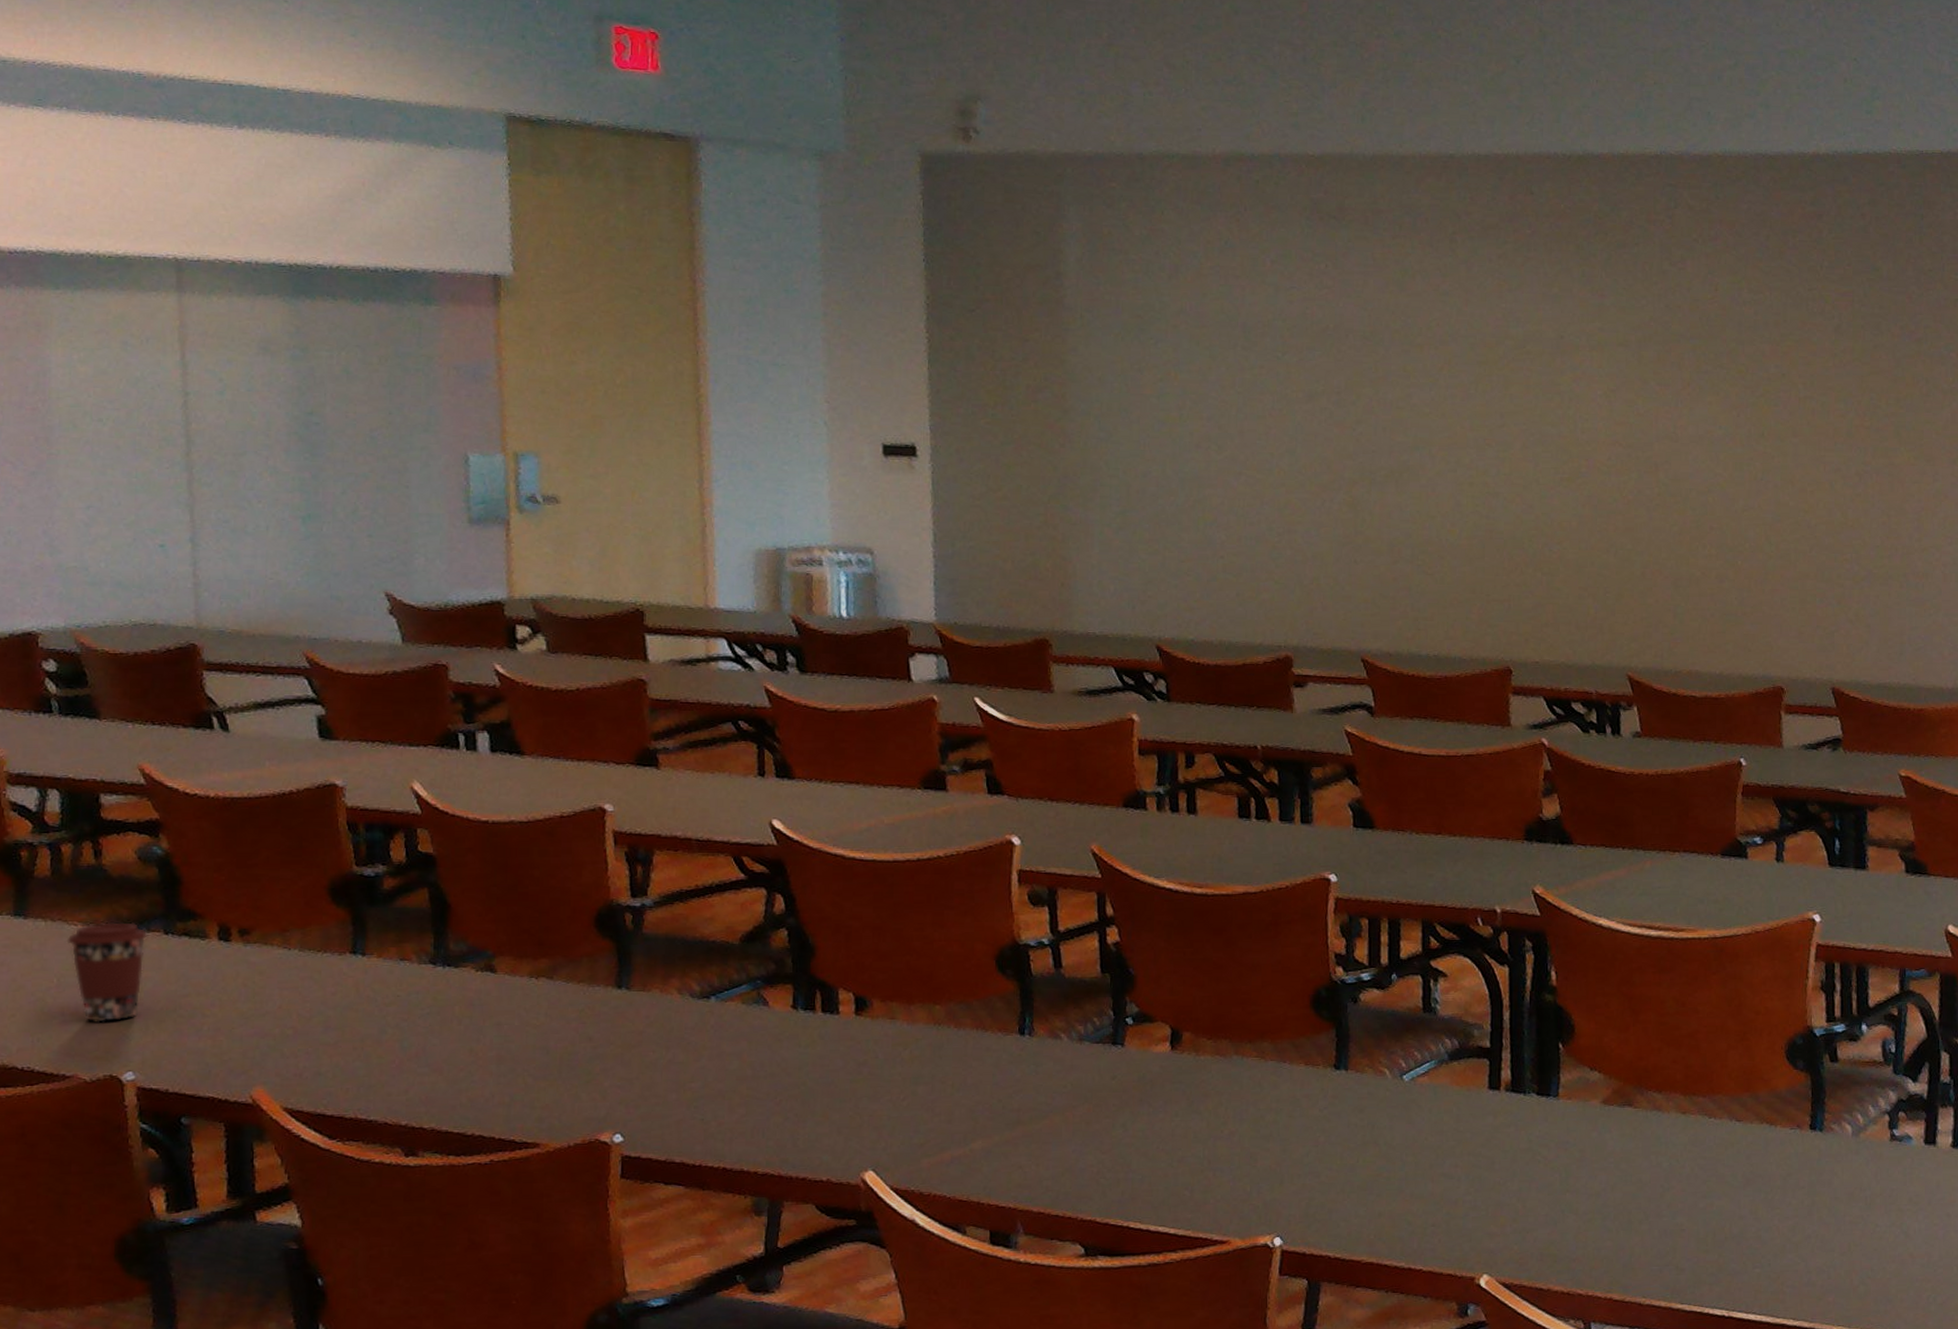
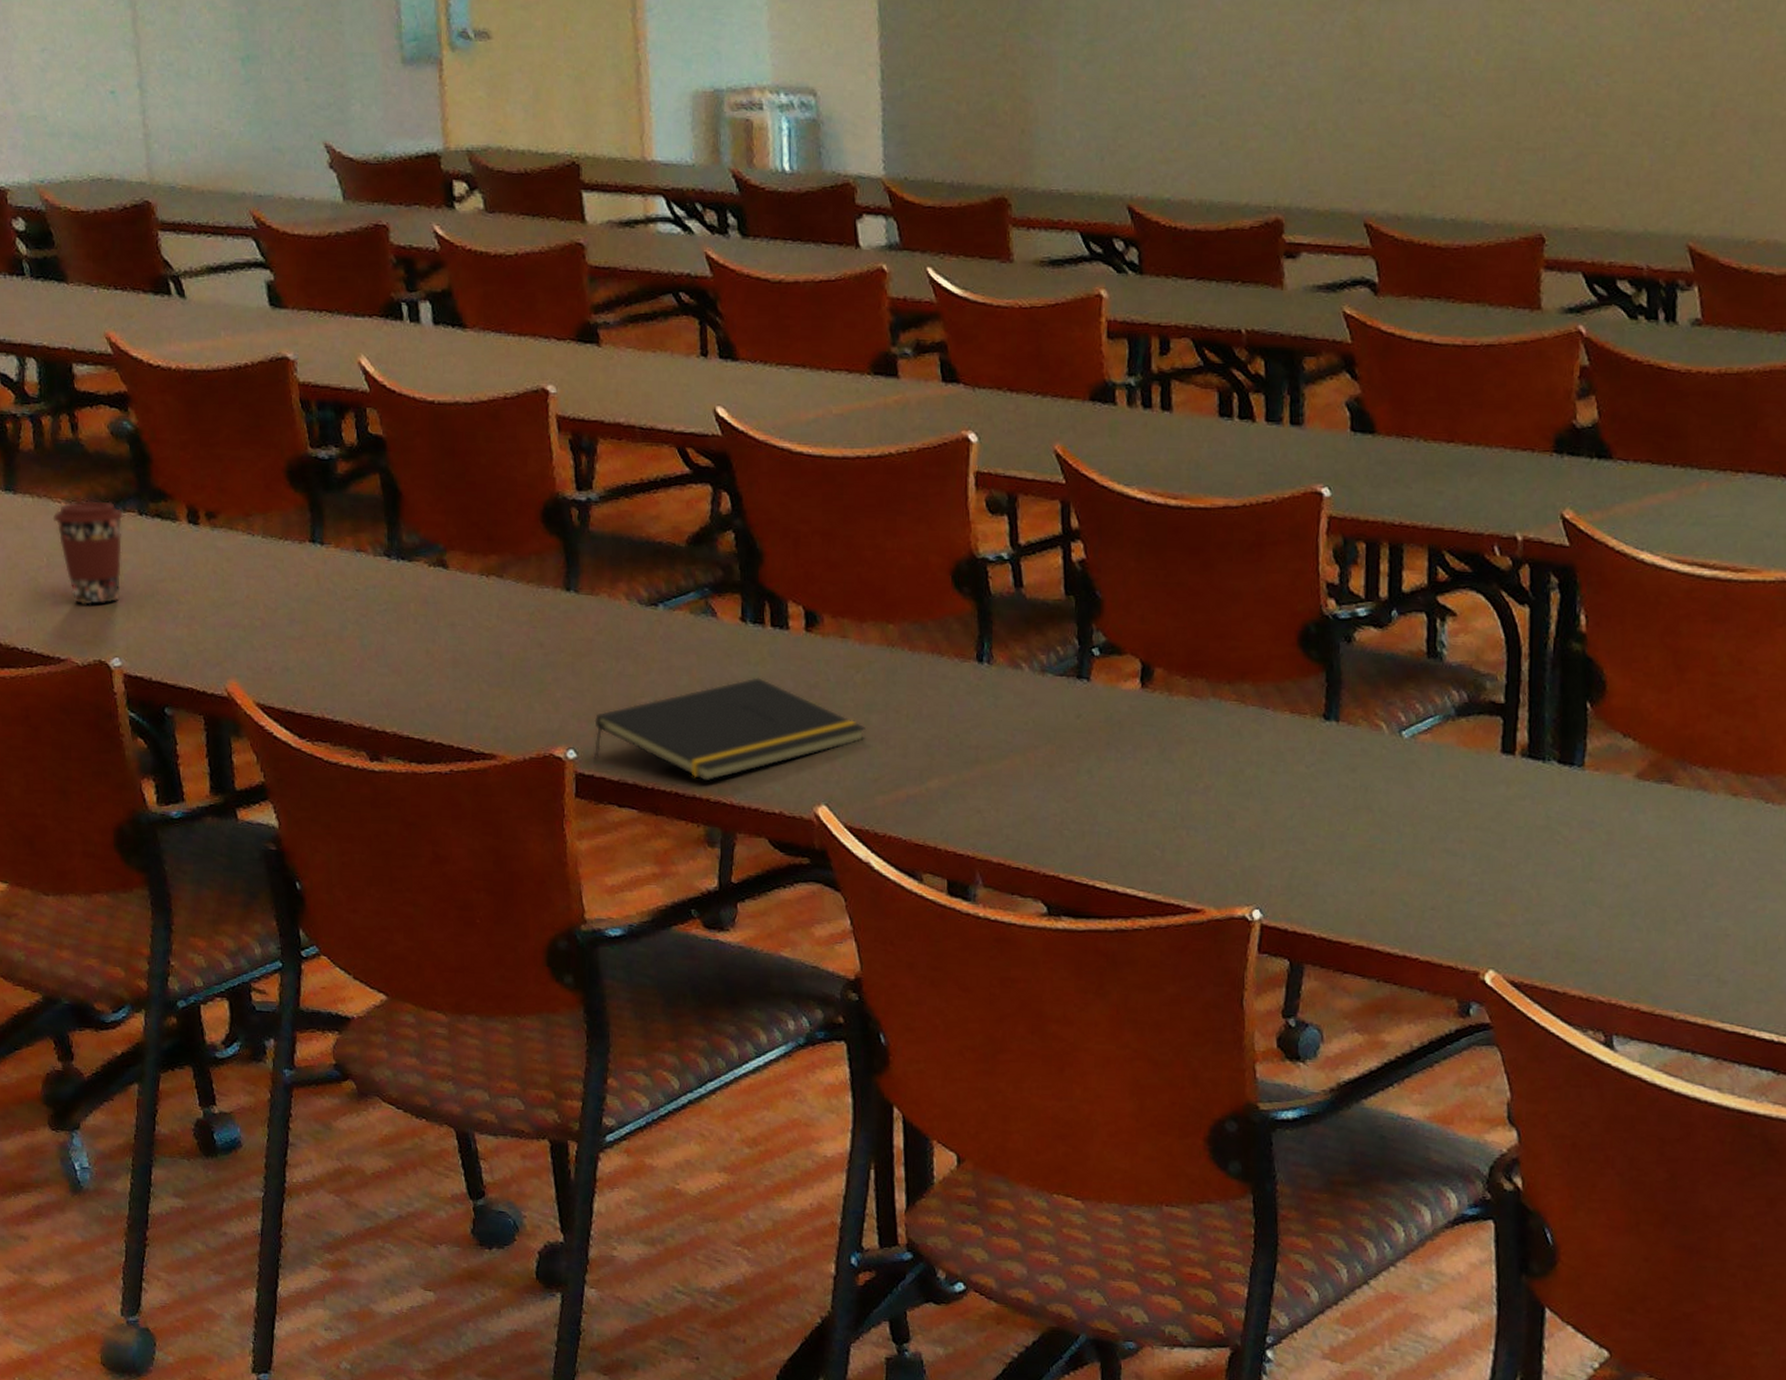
notepad: none [640,1058,912,1156] -> present [593,677,866,782]

